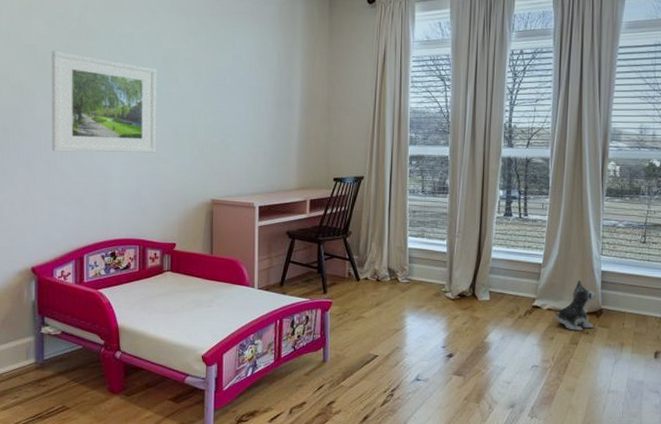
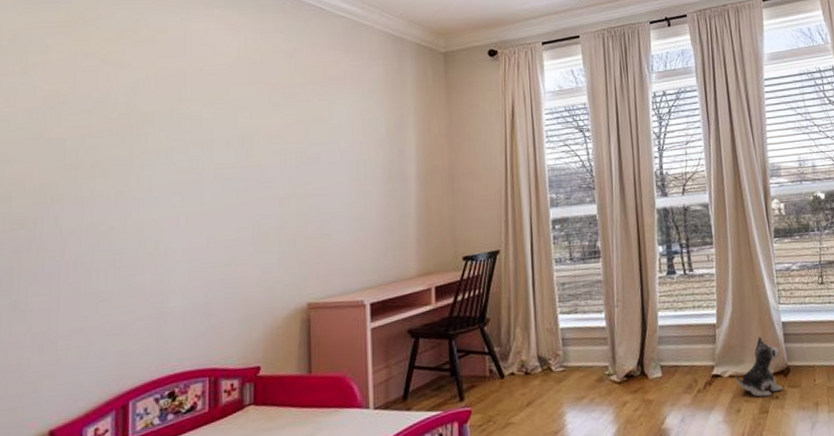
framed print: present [51,50,157,153] -> none [84,142,233,269]

